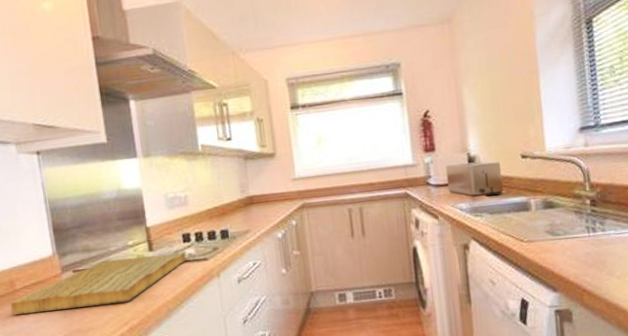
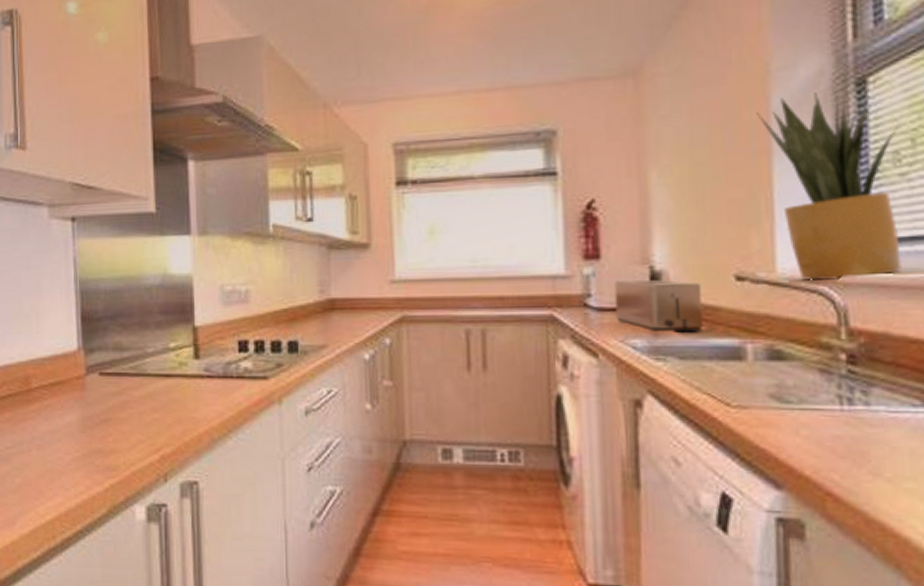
cutting board: present [10,252,186,316] -> none [23,364,241,423]
planter: none [527,29,619,154] -> present [756,92,902,280]

